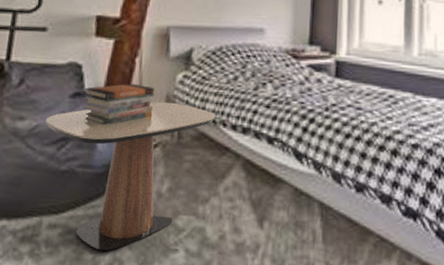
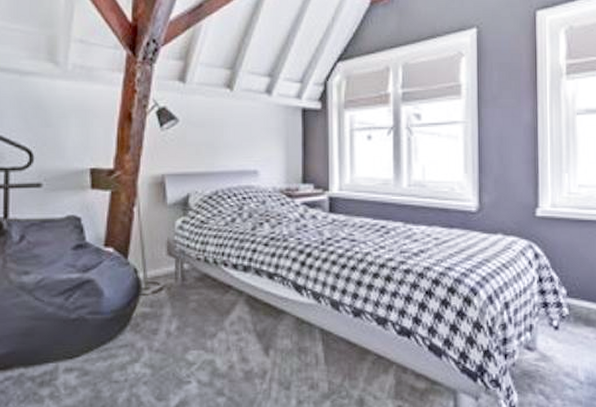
side table: present [45,101,216,251] -> none [51,247,216,388]
book stack: present [83,83,155,126] -> none [85,232,156,274]

